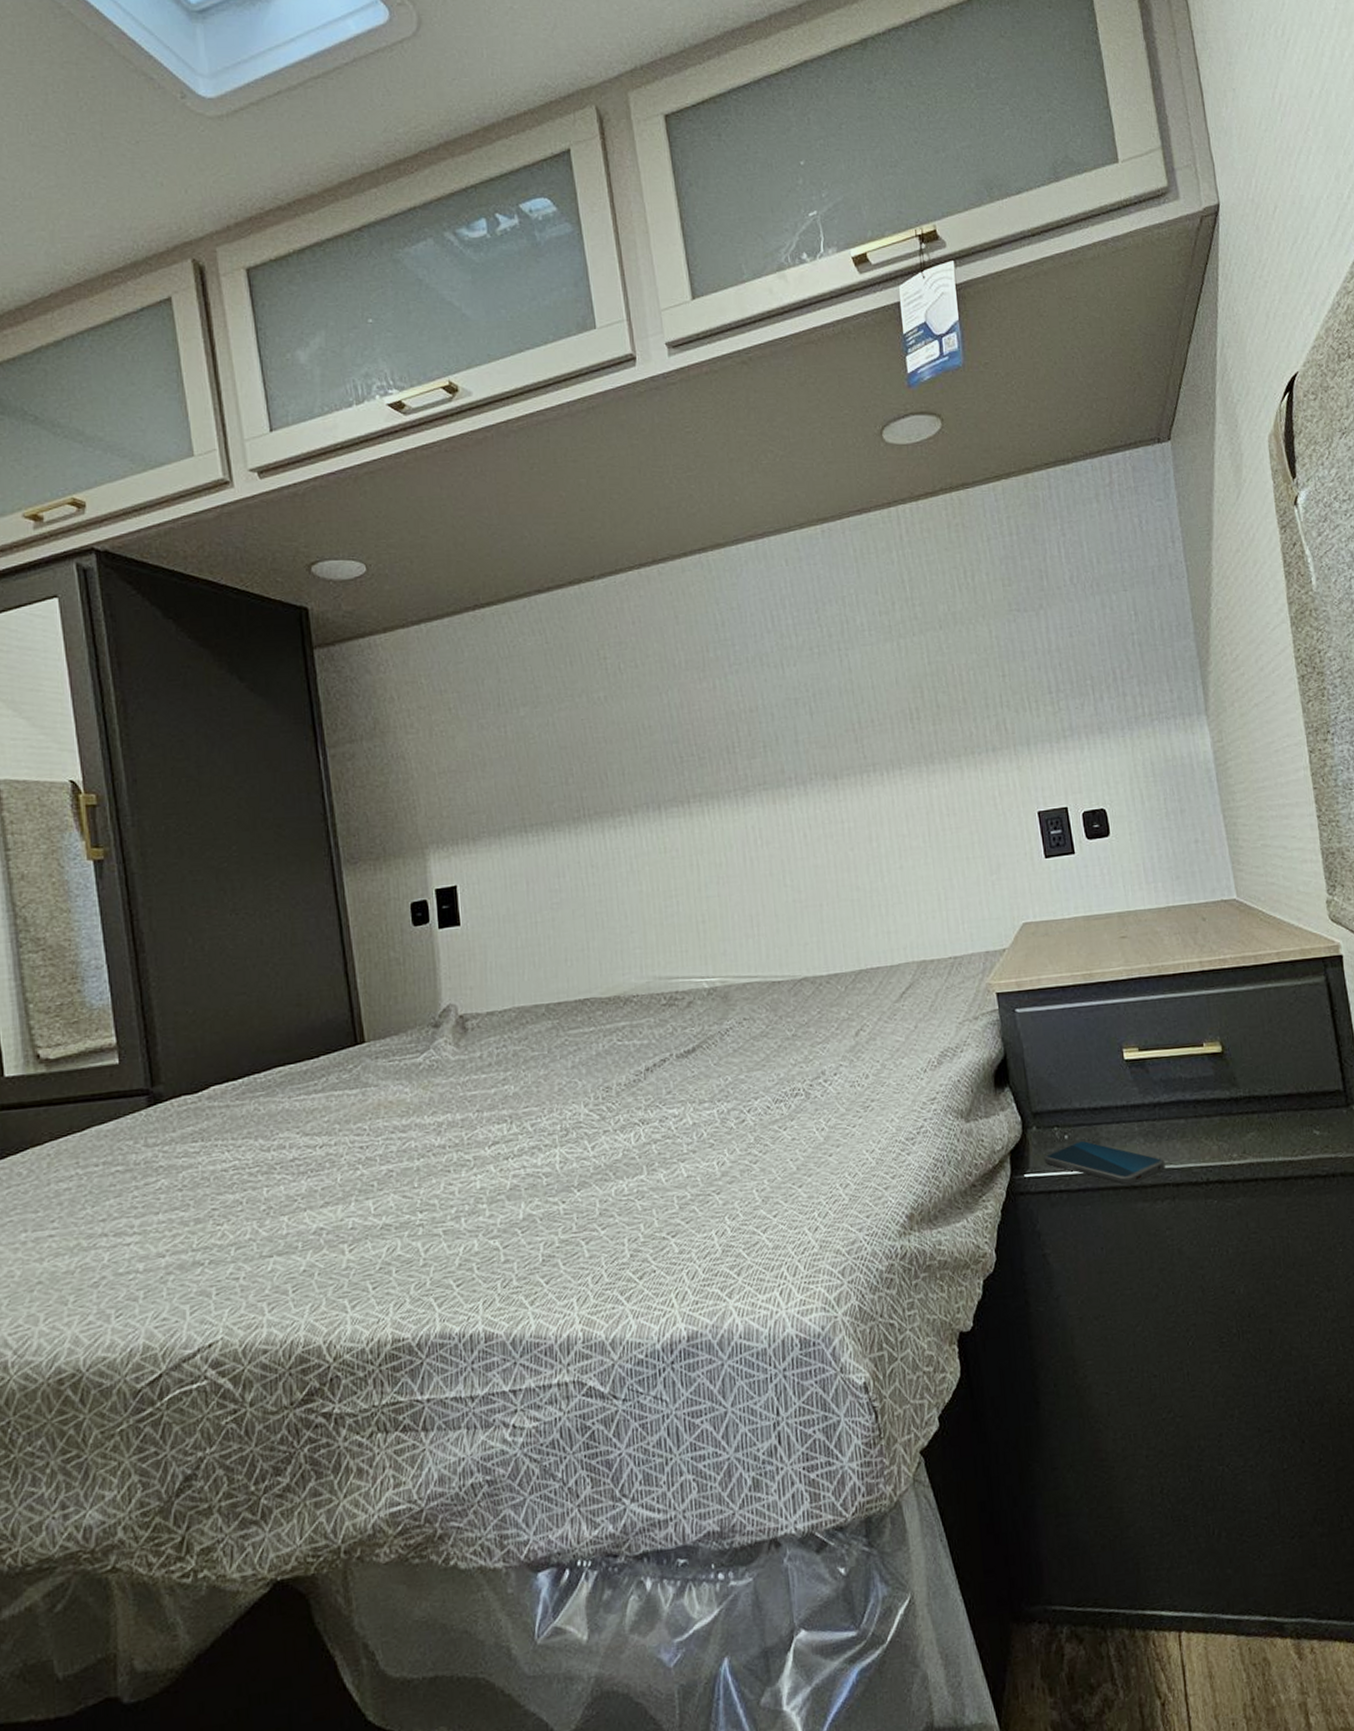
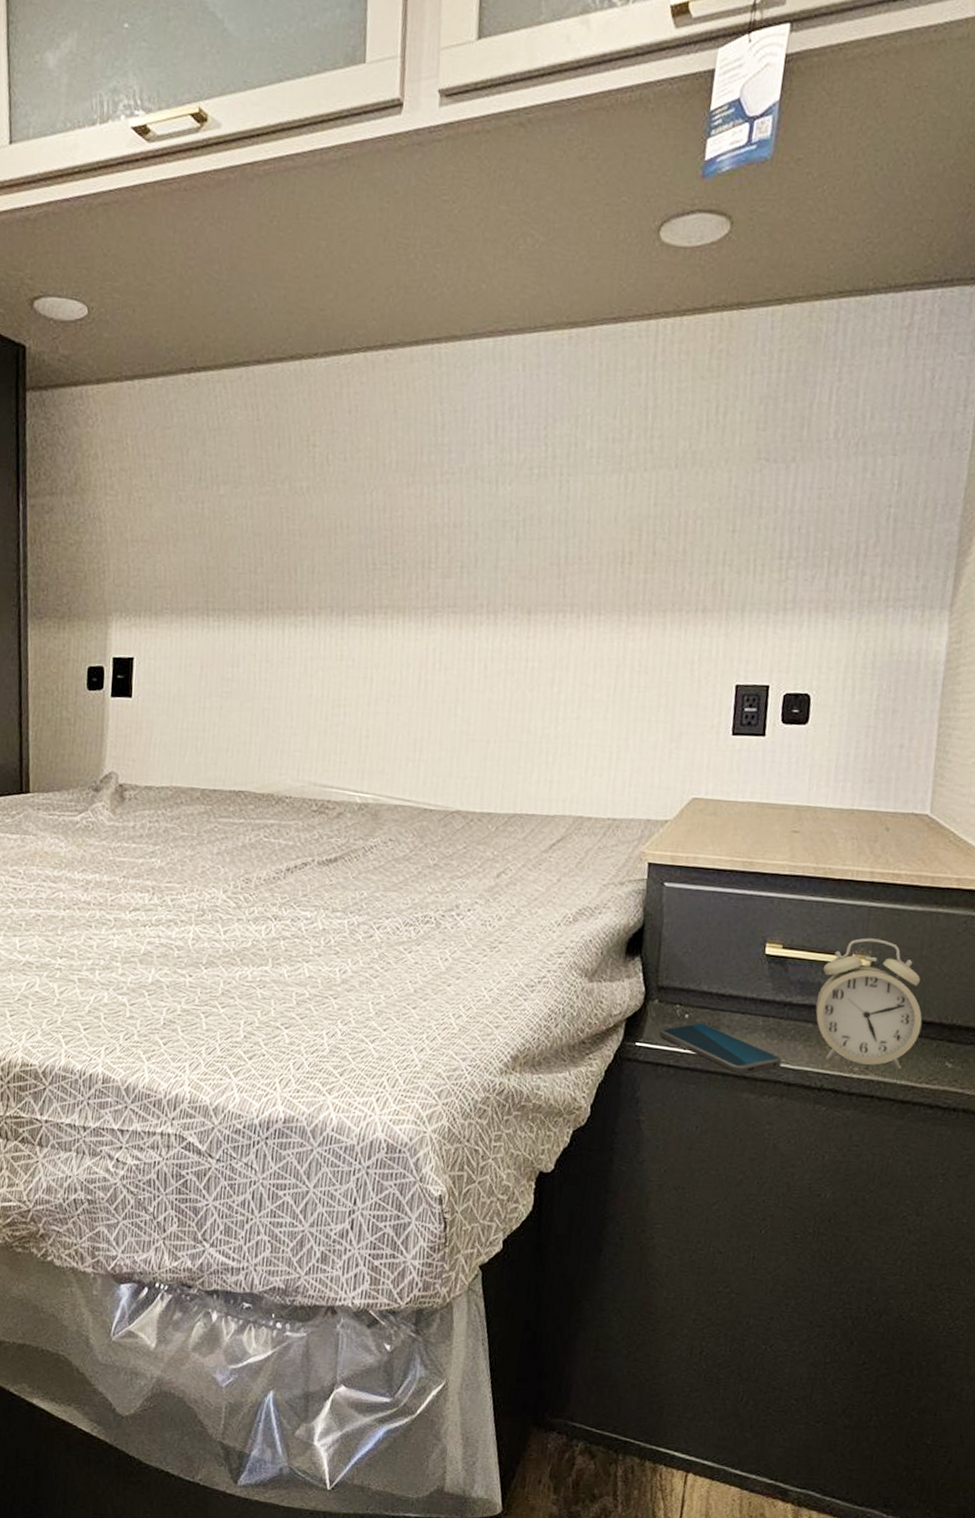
alarm clock: none [1181,1023,1283,1151] -> present [815,938,922,1069]

